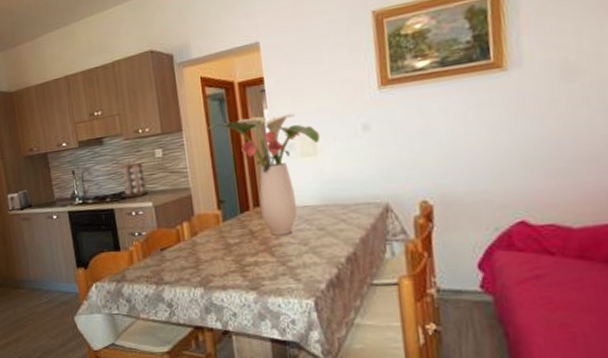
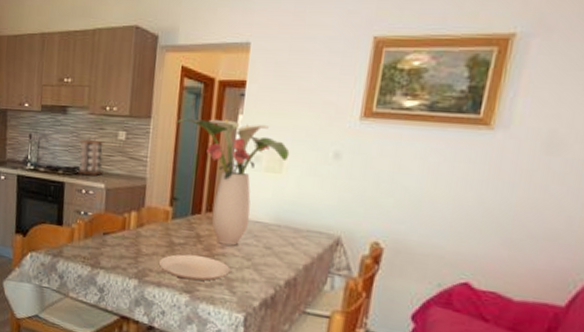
plate: none [219,250,290,277] -> present [158,254,230,281]

